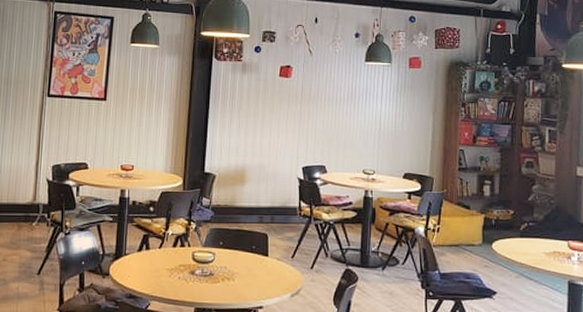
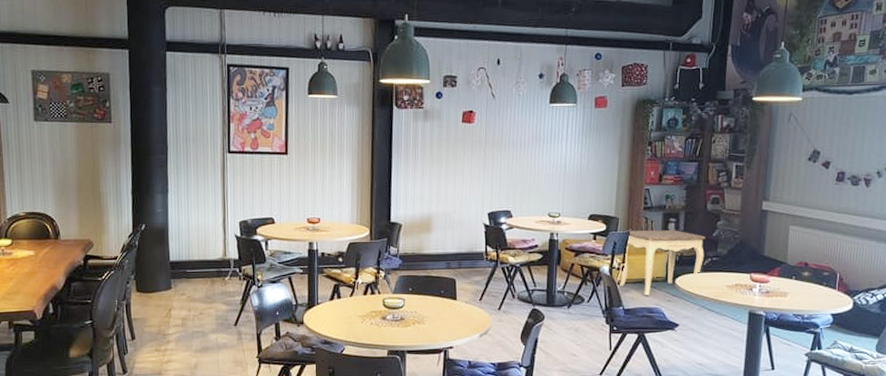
side table: none [434,190,522,260] -> present [619,230,707,296]

